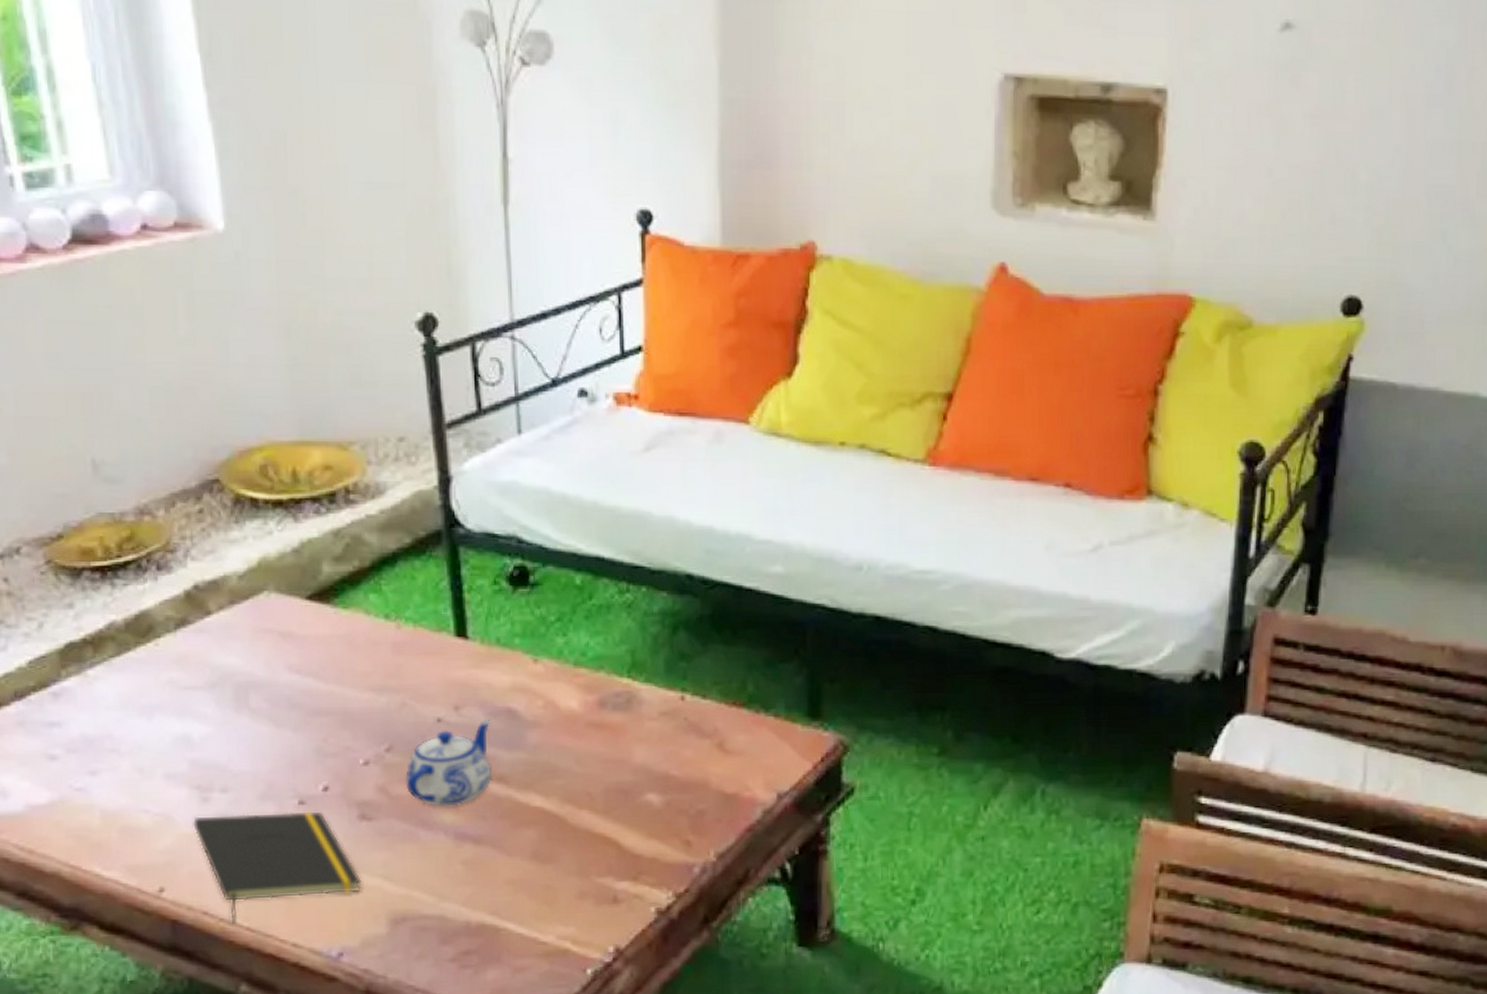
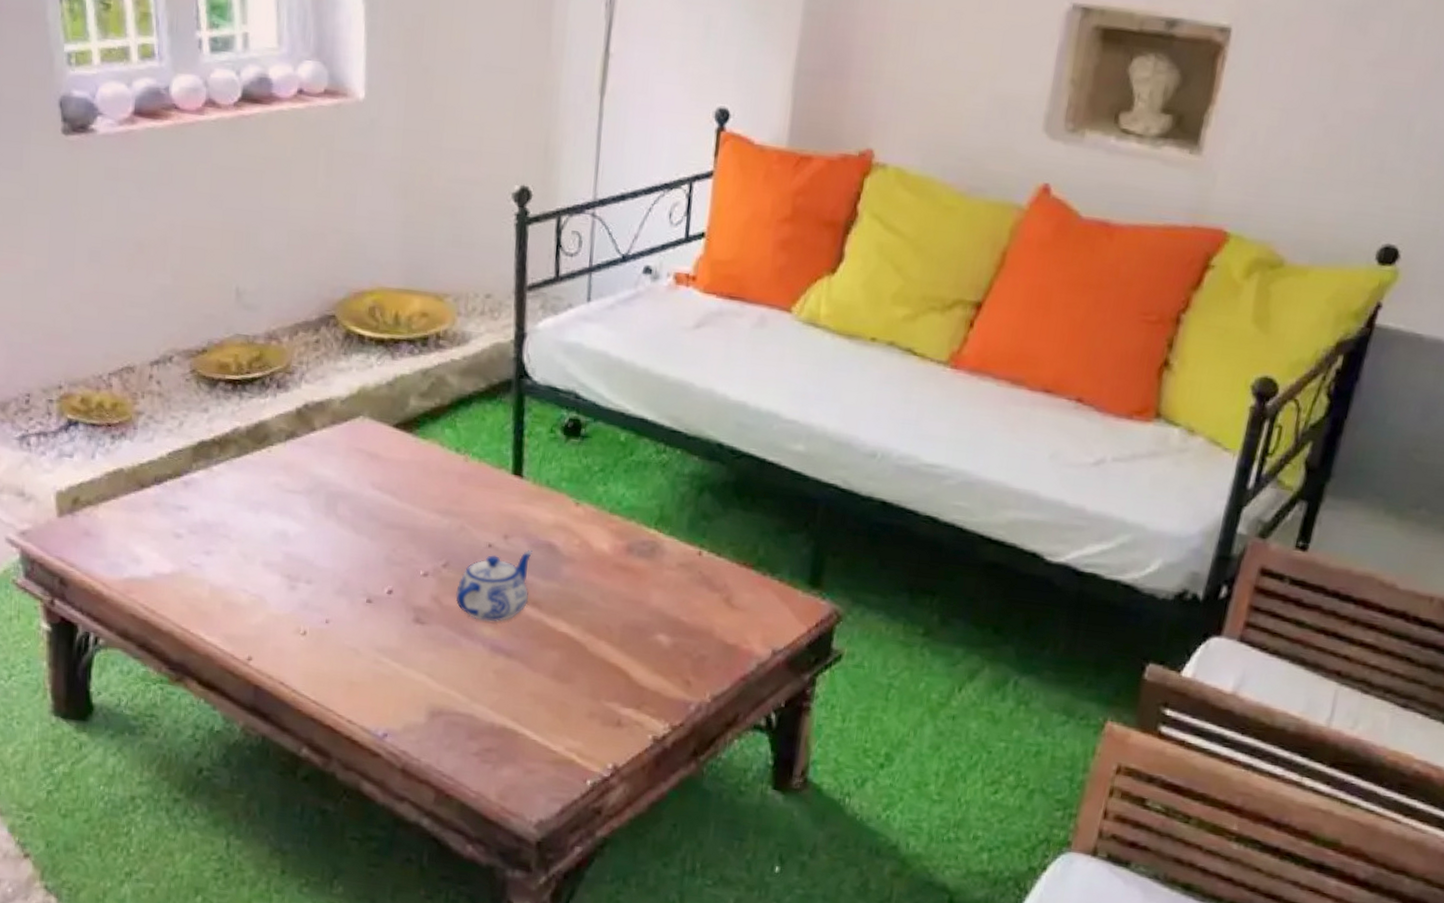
notepad: present [193,811,362,925] -> none [280,601,410,697]

